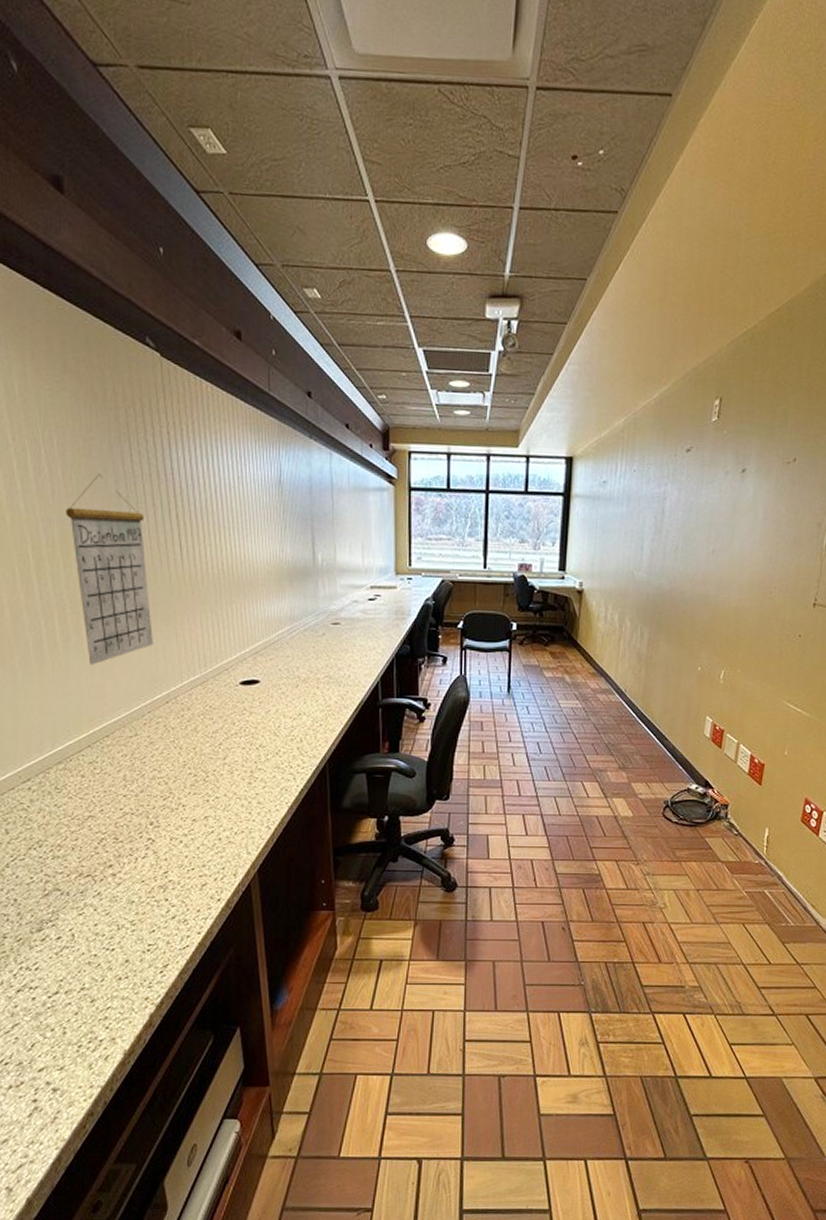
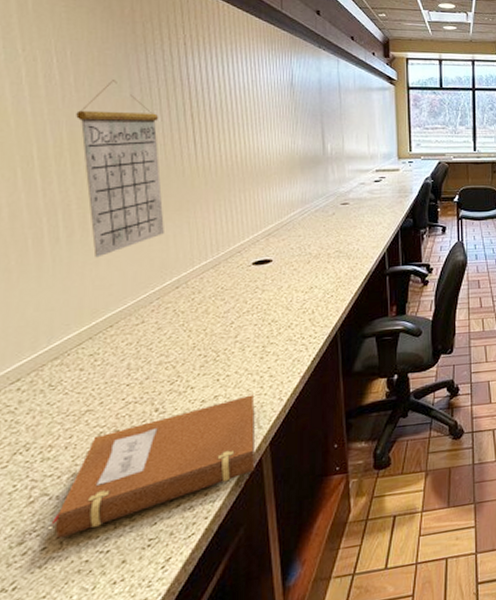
notebook: none [63,819,244,931] -> present [51,395,256,539]

